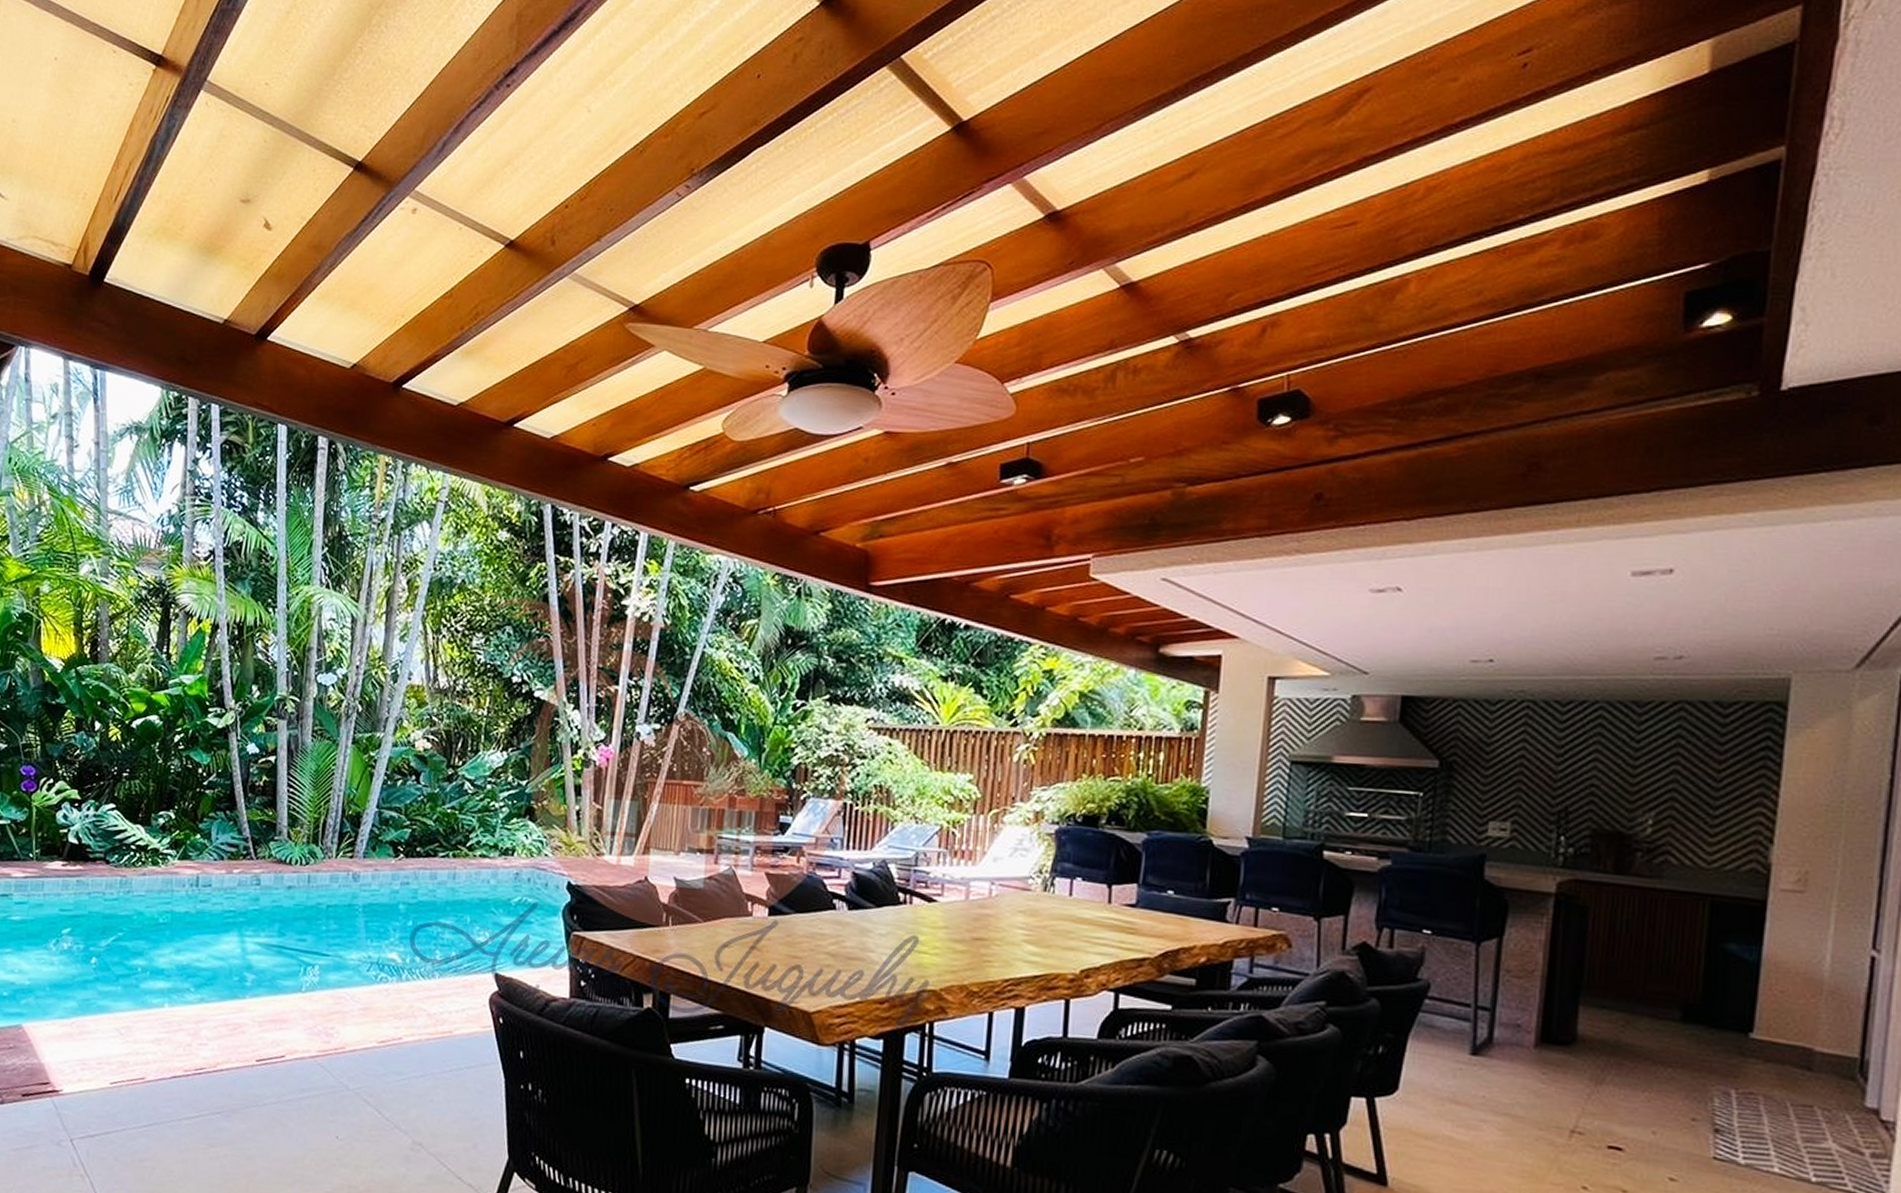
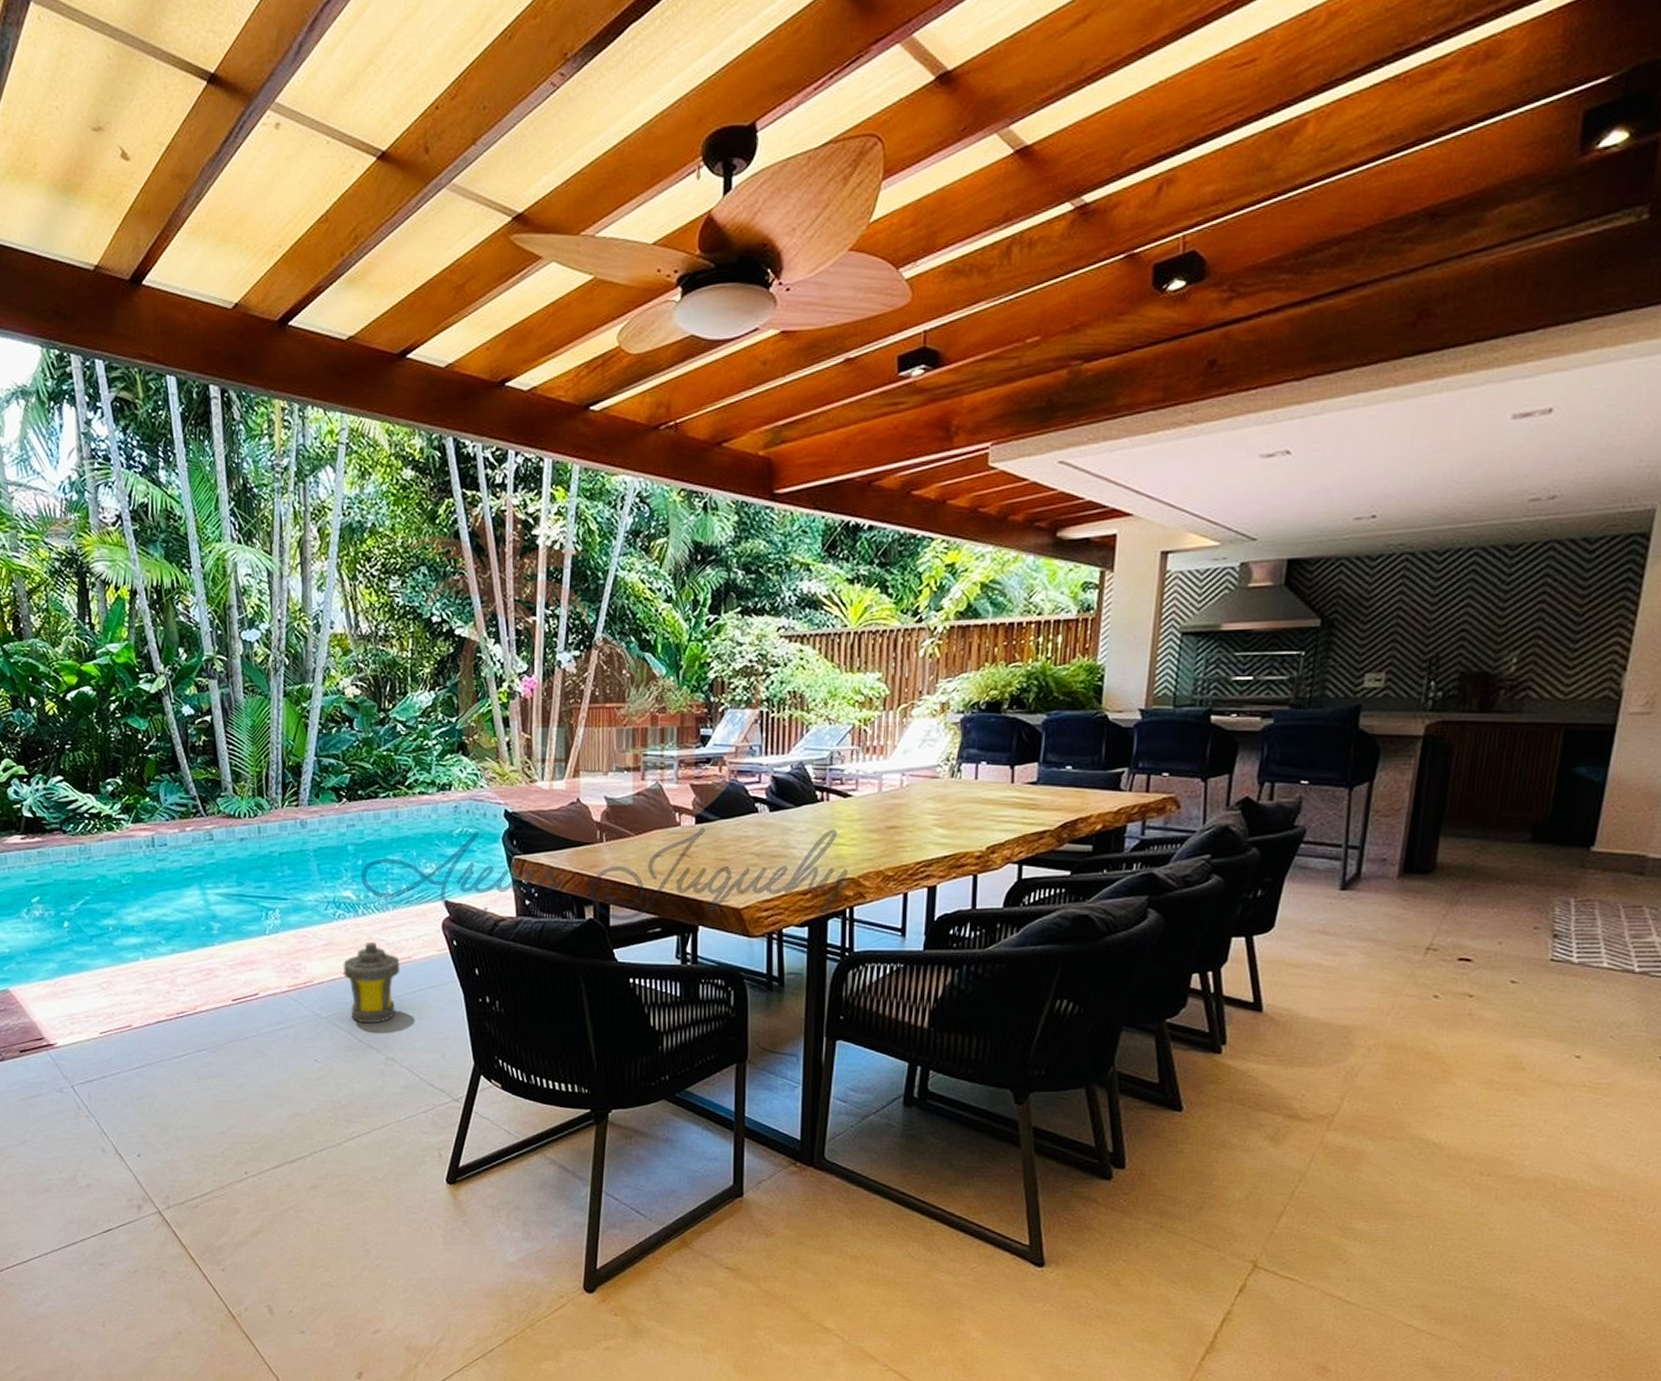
lantern: none [378,1010,440,1103] -> present [343,941,400,1024]

